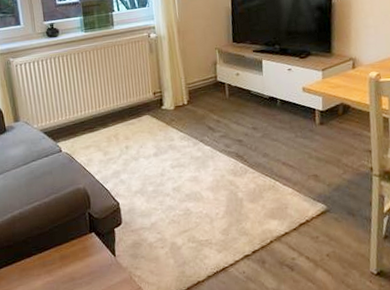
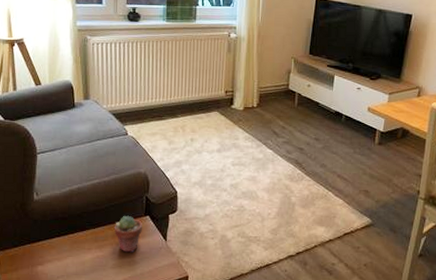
potted succulent: none [60,234,90,274] -> present [113,215,142,253]

